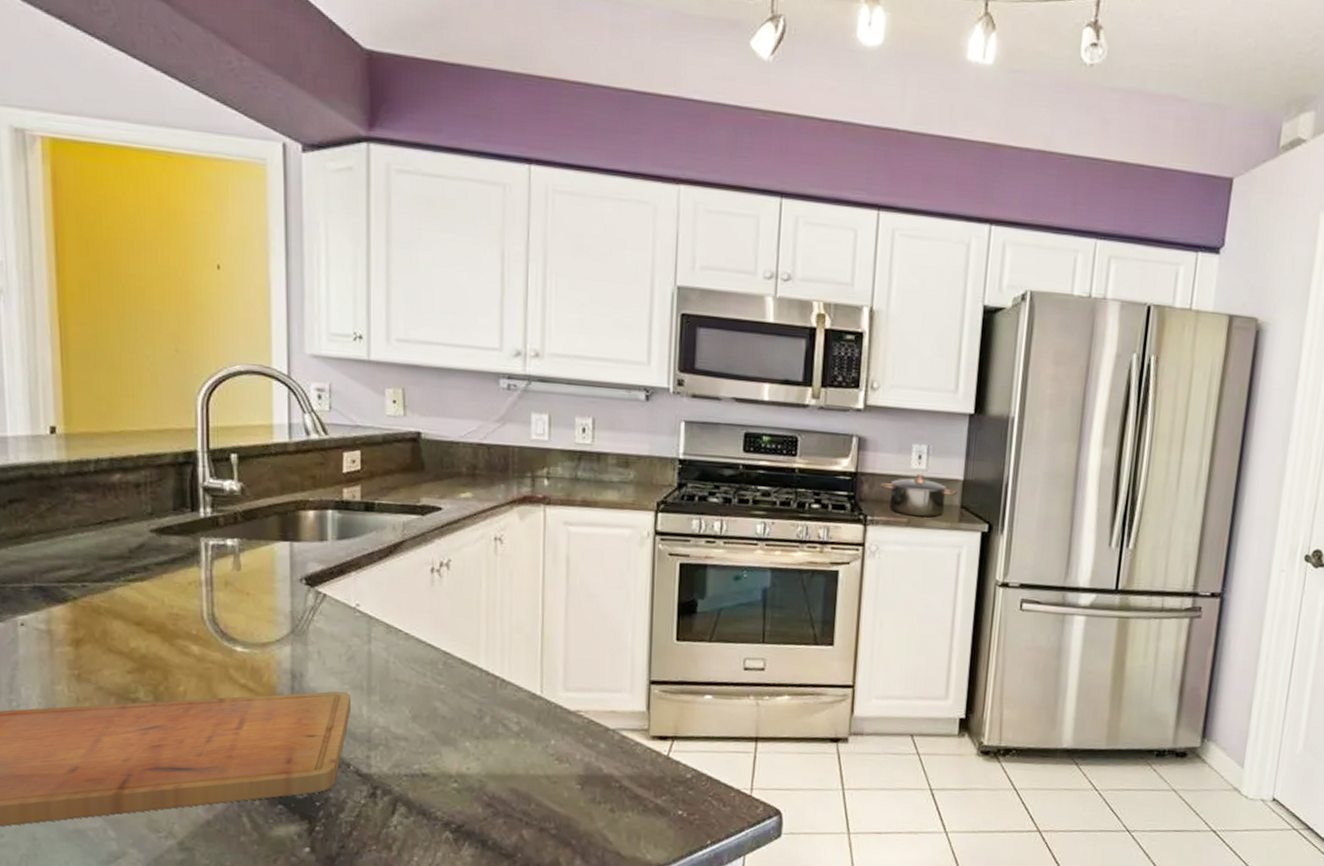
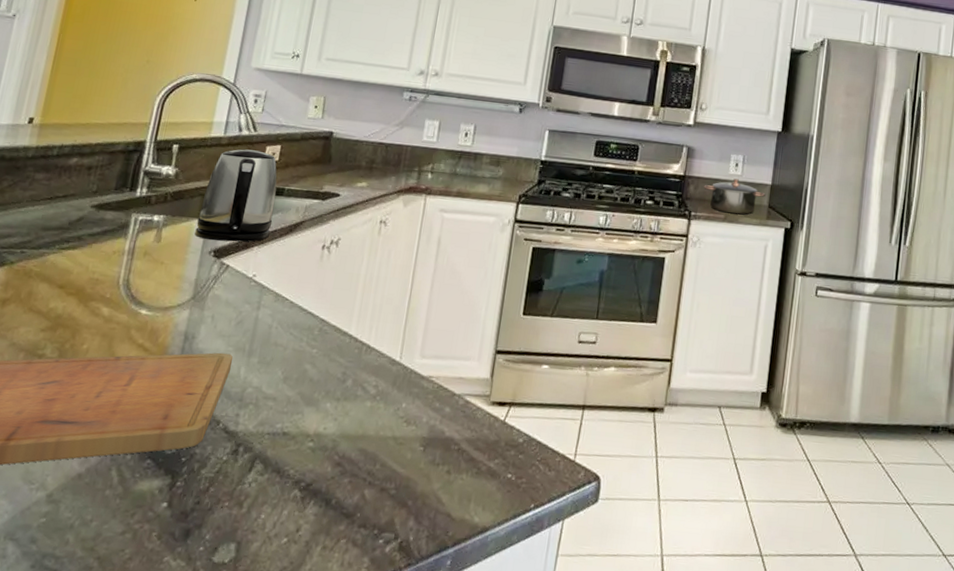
kettle: none [278,457,367,567] -> present [194,149,277,242]

